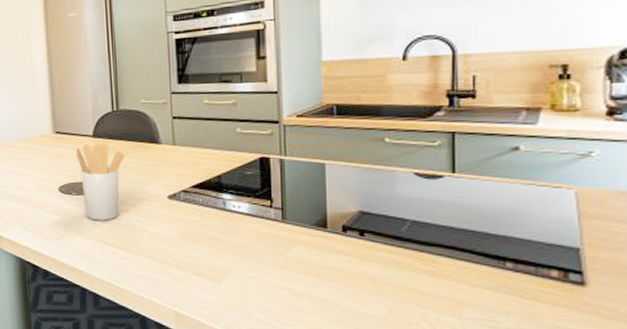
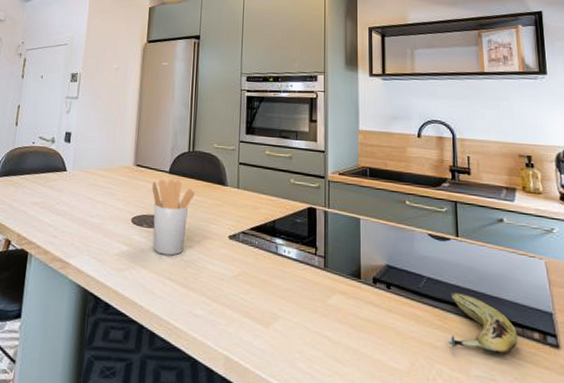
fruit: none [436,233,529,295] -> present [448,291,518,355]

